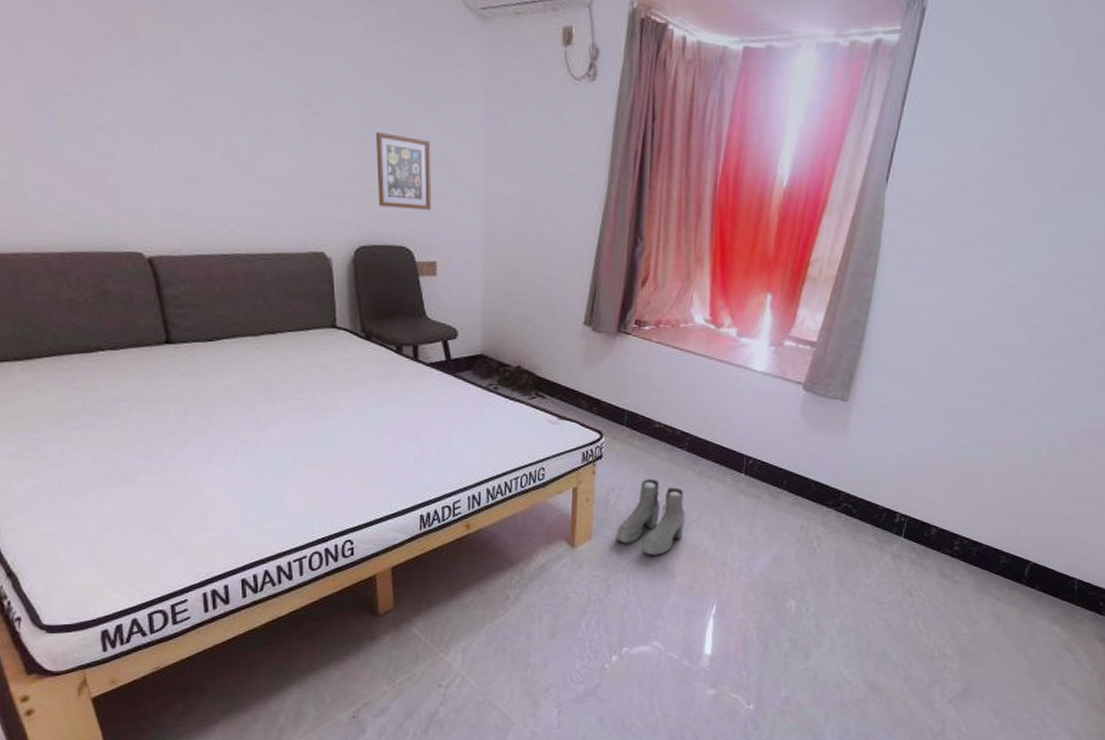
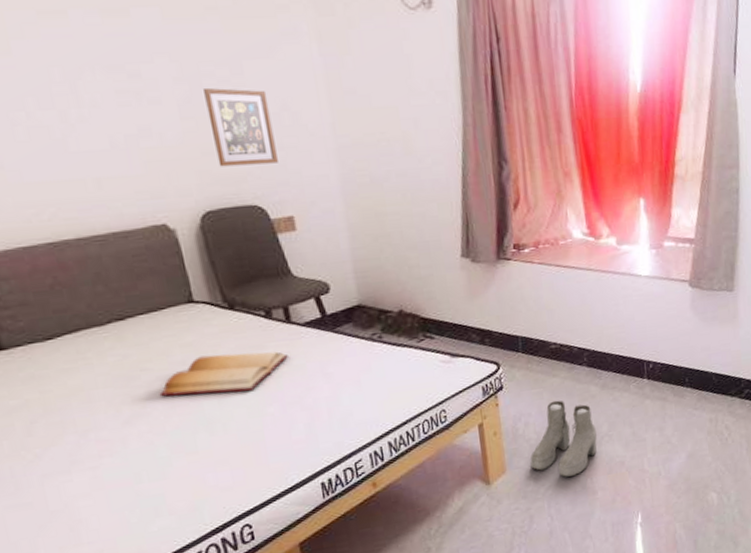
bible: none [293,378,410,417] -> present [159,351,288,397]

